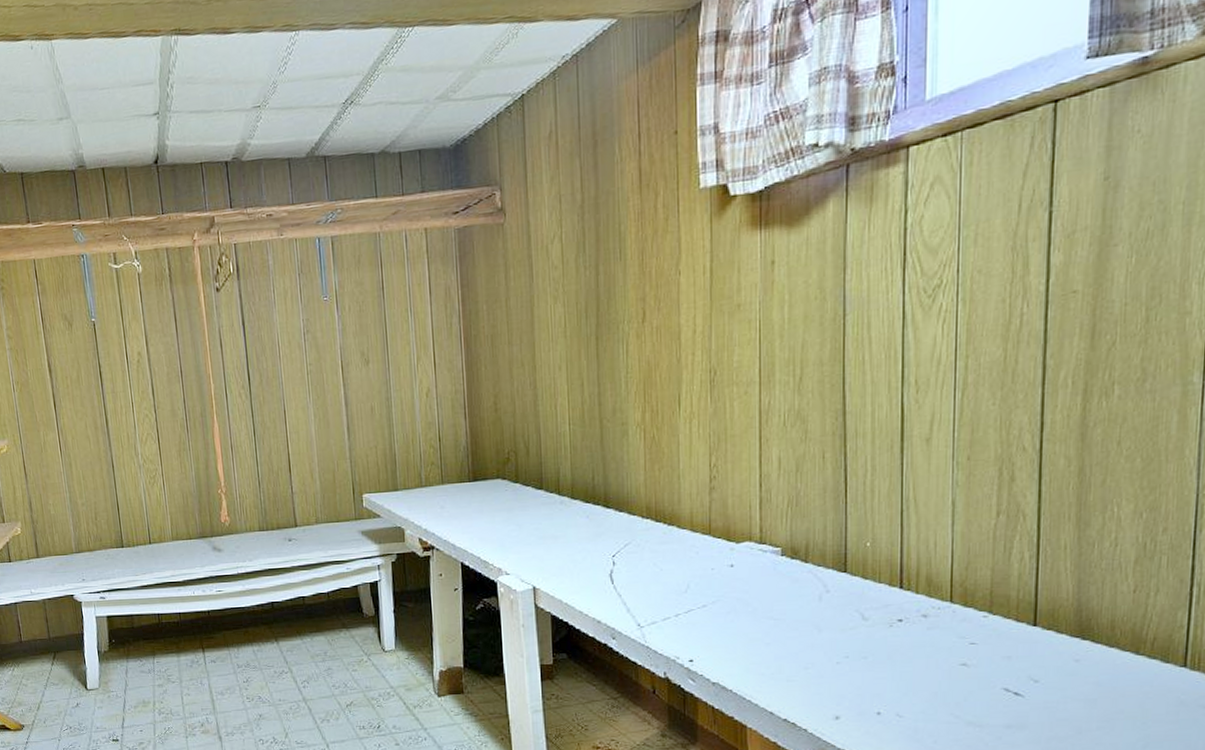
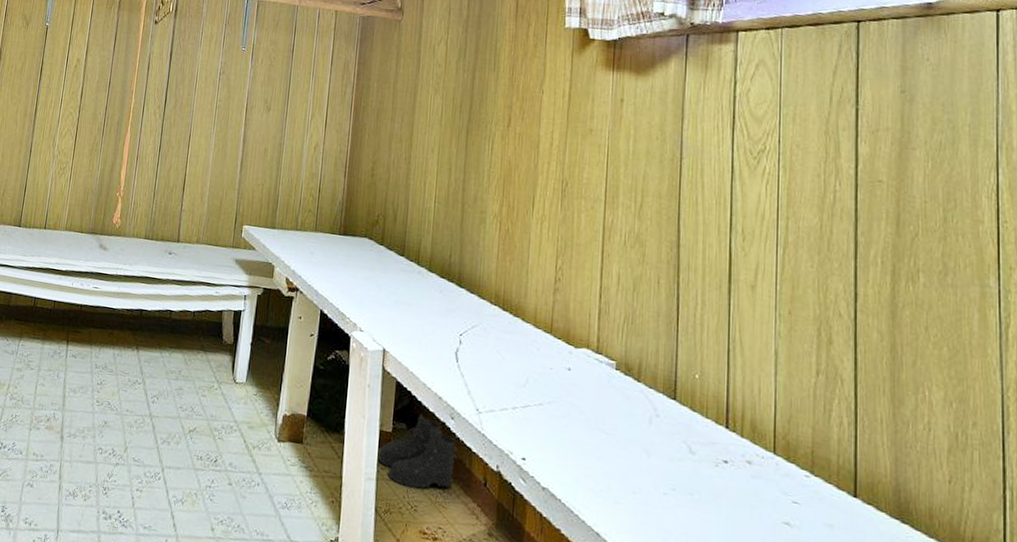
boots: none [541,641,623,711] -> present [377,414,458,490]

